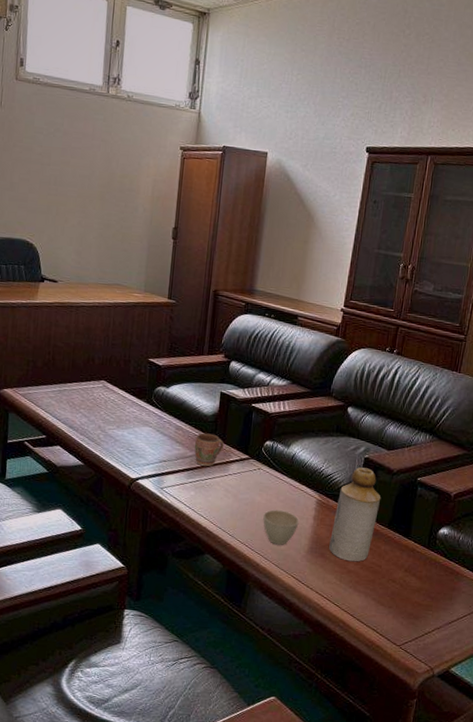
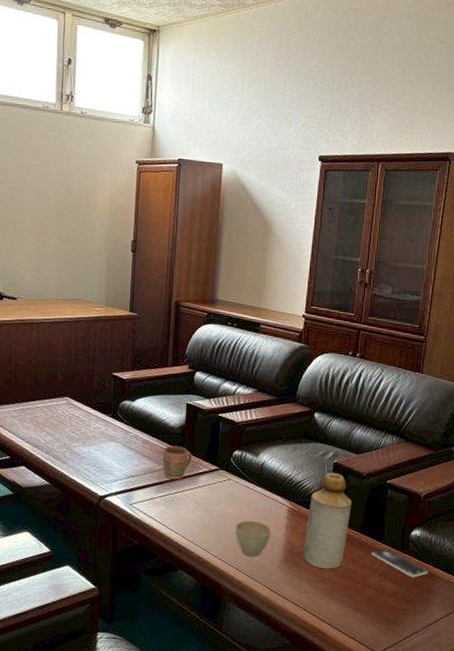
smartphone: none [397,545,454,575] -> present [371,549,429,578]

